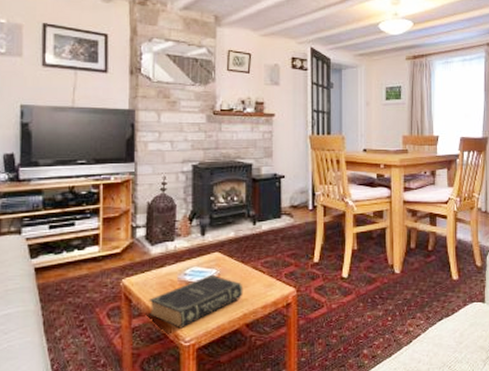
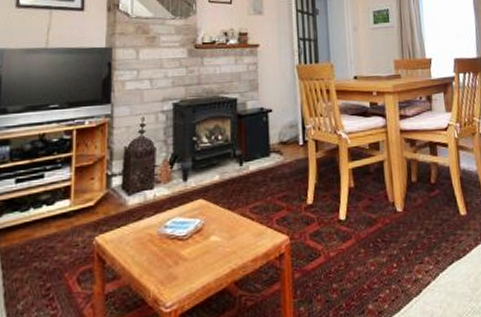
book: present [148,274,243,329] -> none [124,225,231,292]

